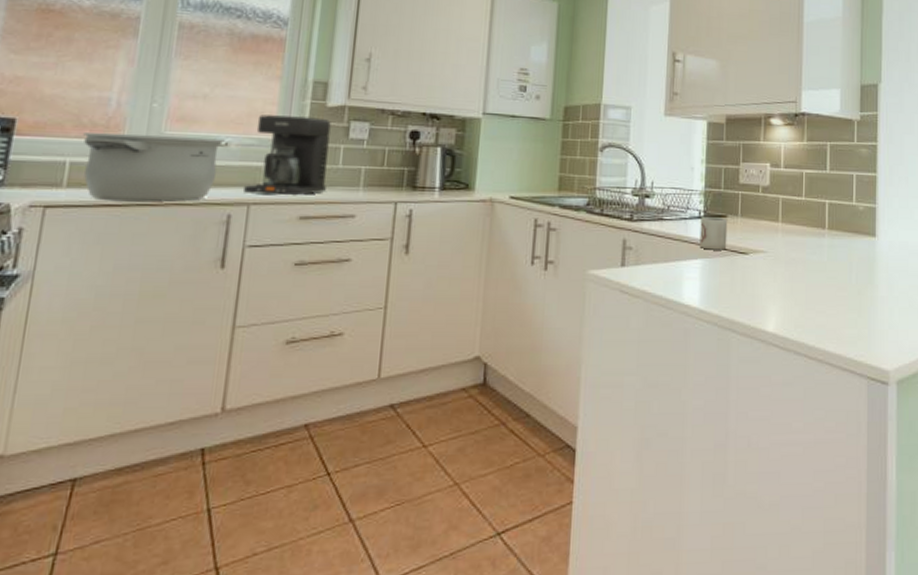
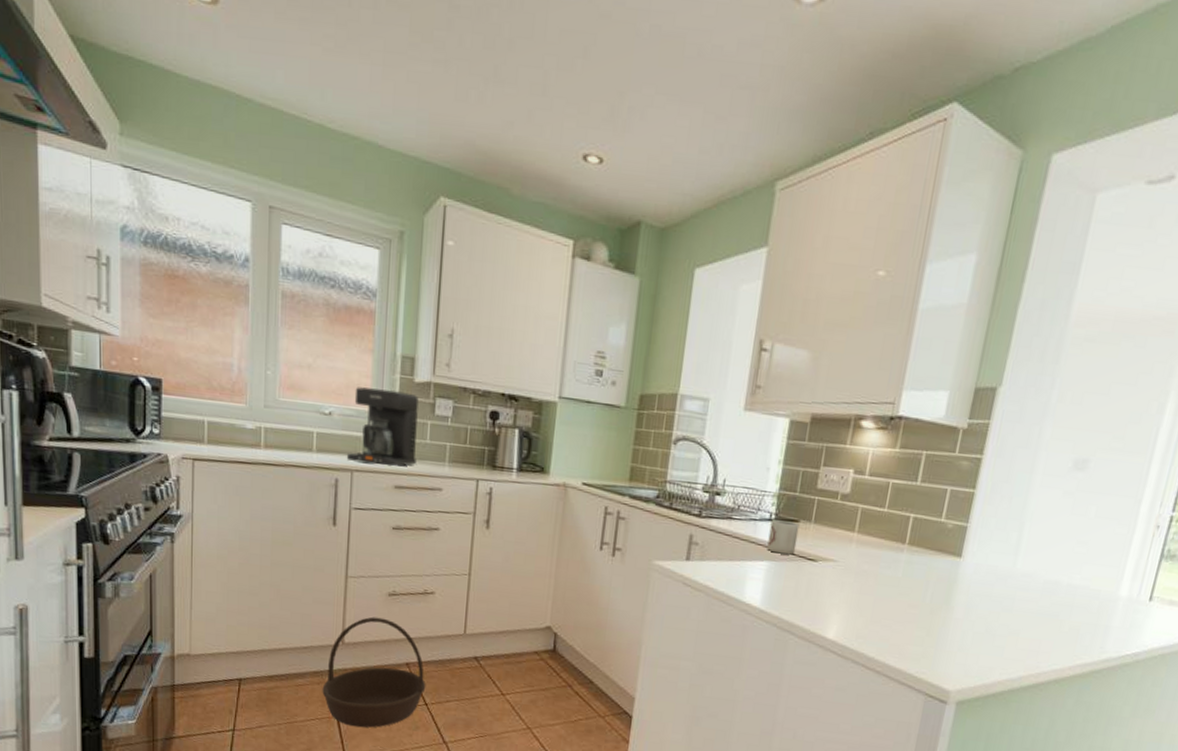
cooking pot: present [83,133,225,202] -> none [215,395,328,464]
basket: none [190,372,329,520] -> present [322,617,426,728]

